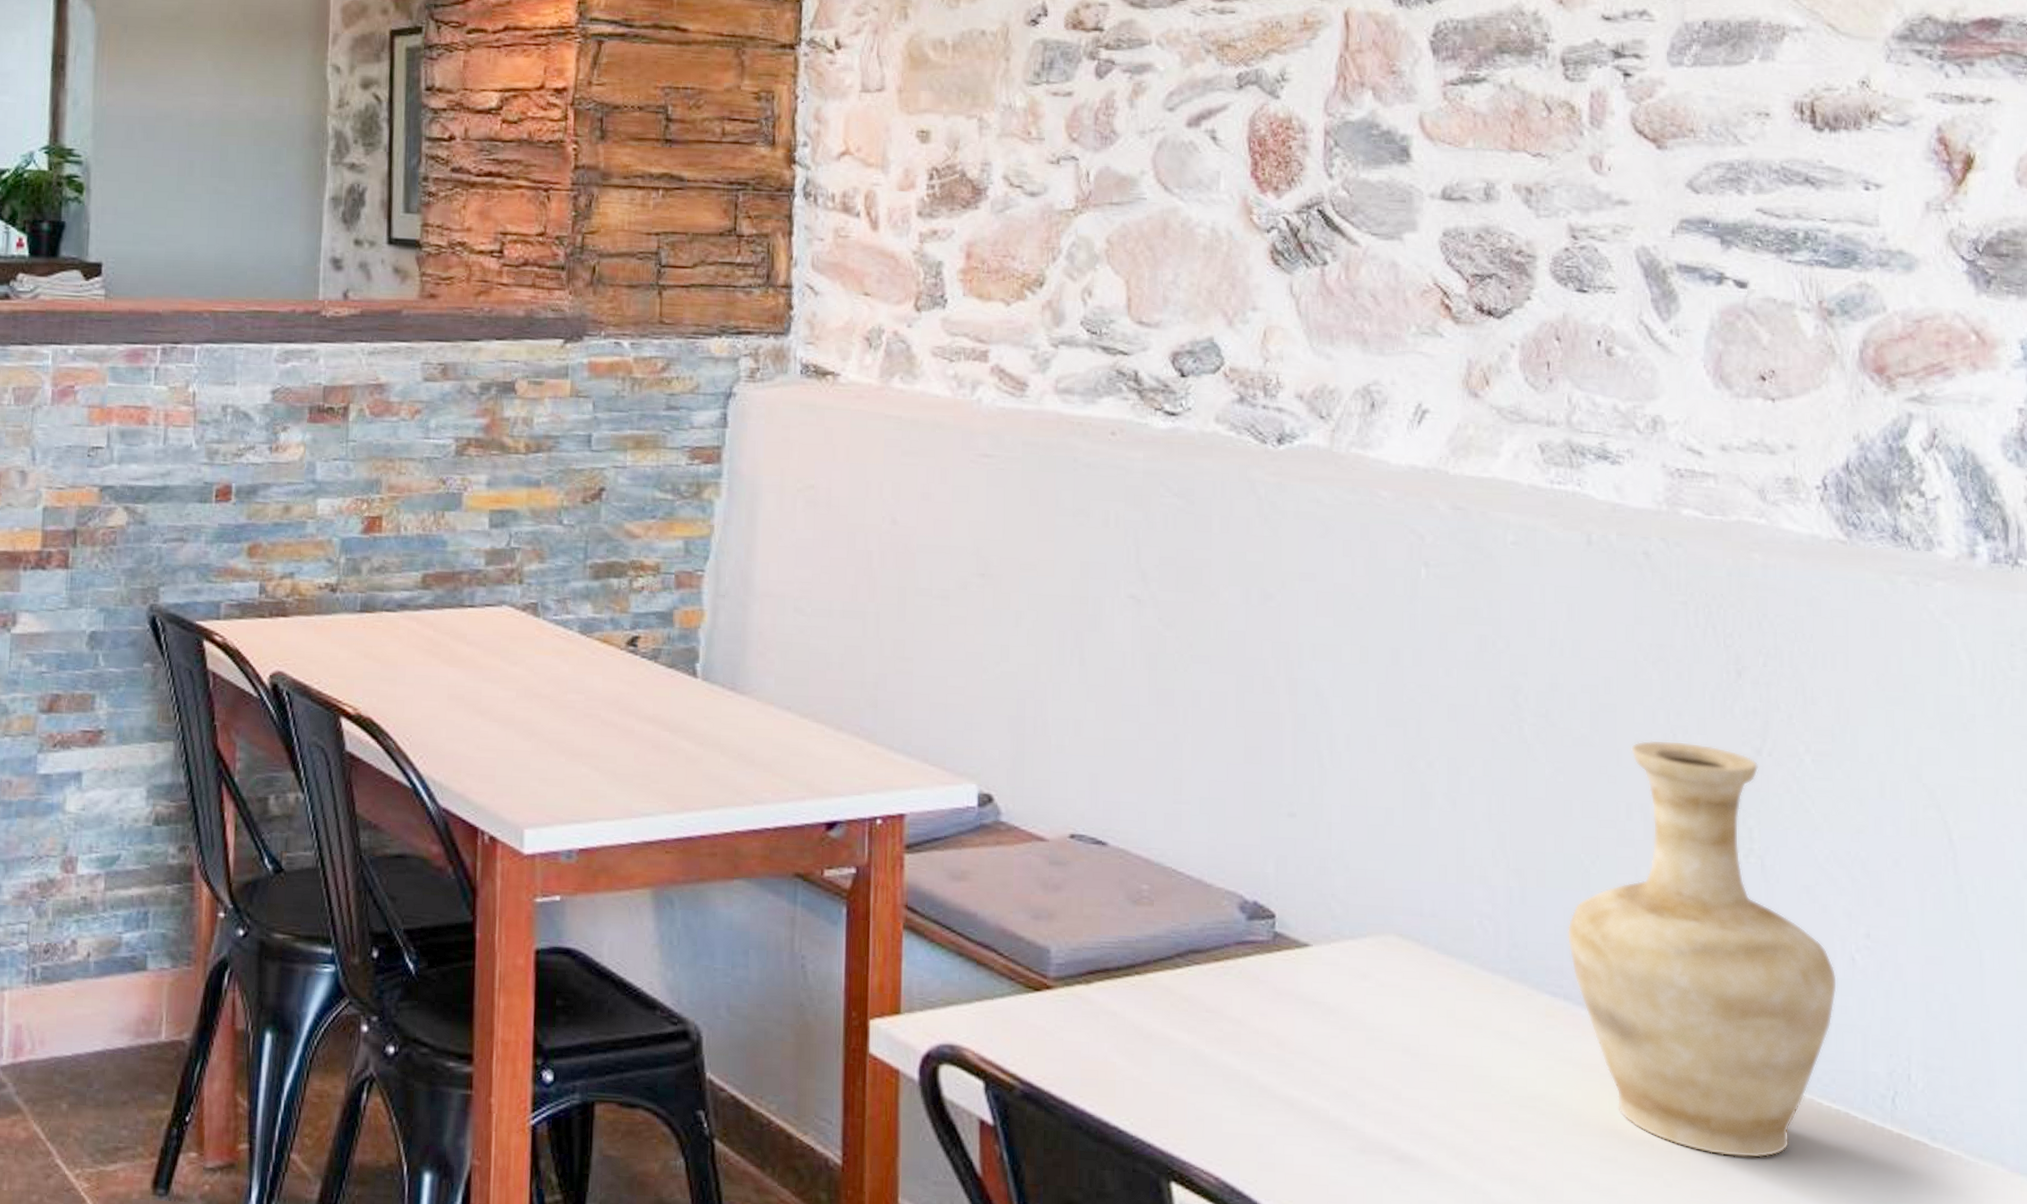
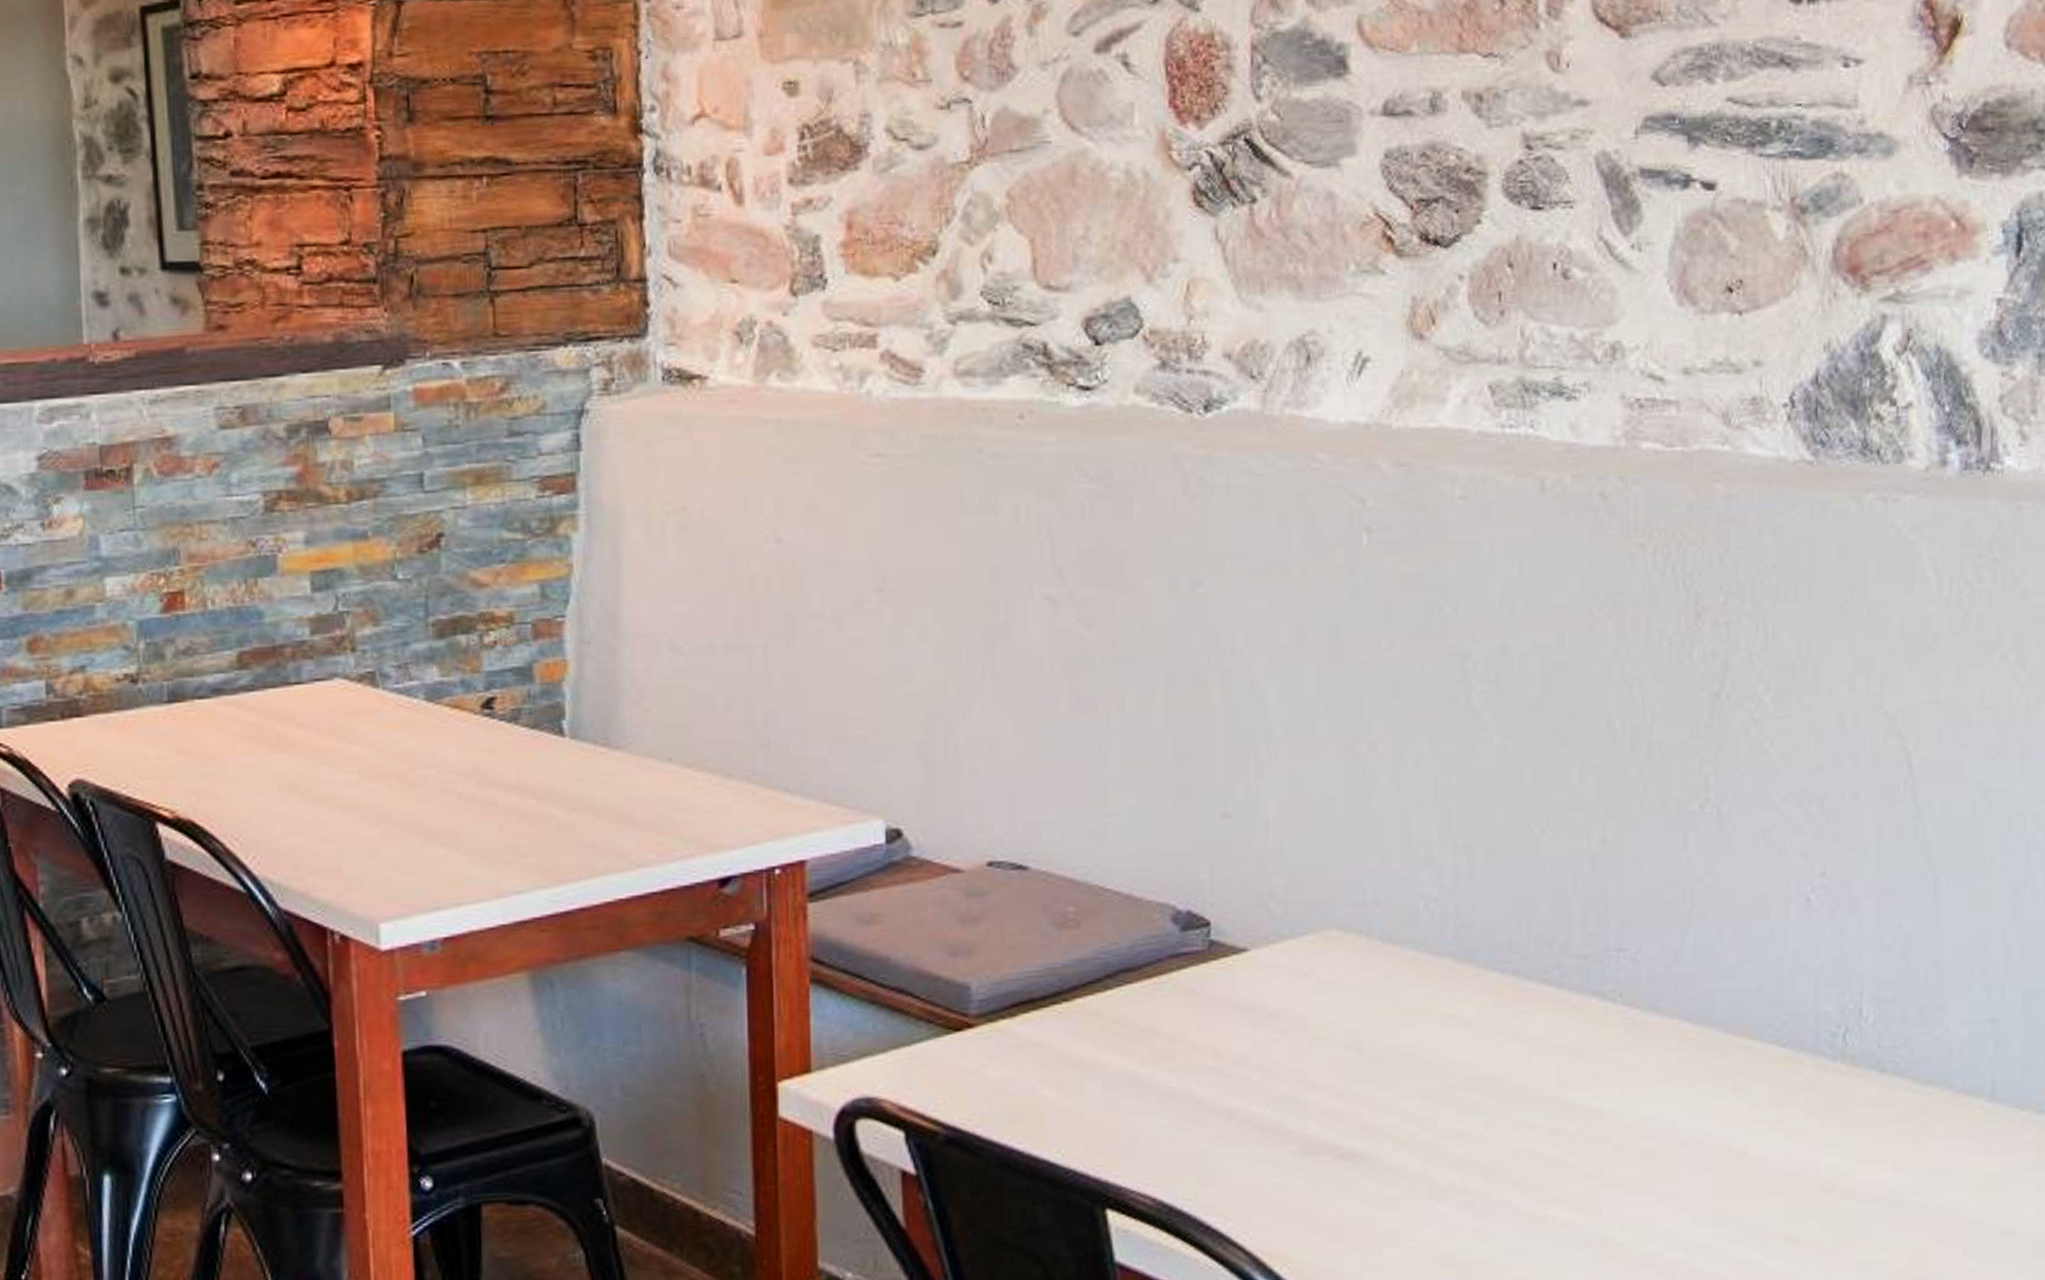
vase: present [1567,739,1838,1159] -> none [1516,693,1792,1113]

